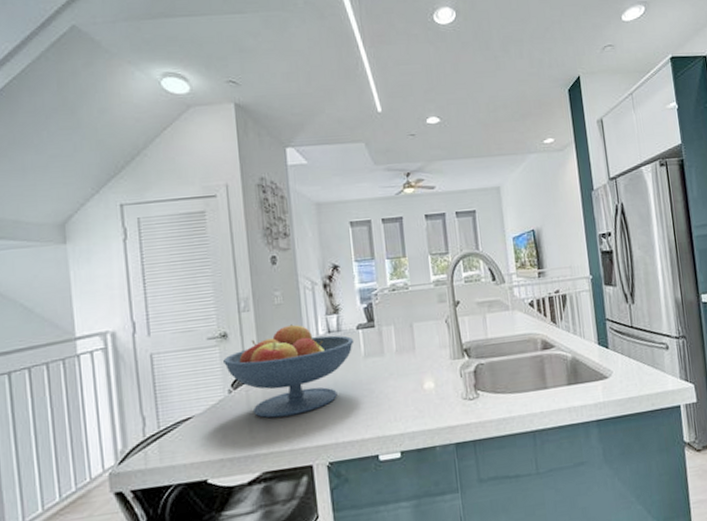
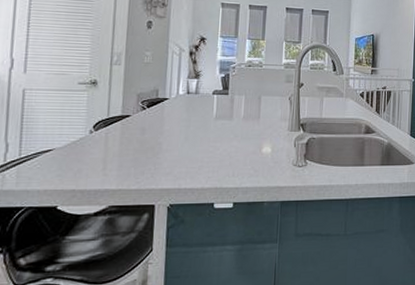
fruit bowl: present [223,324,355,418] -> none [90,82,209,160]

